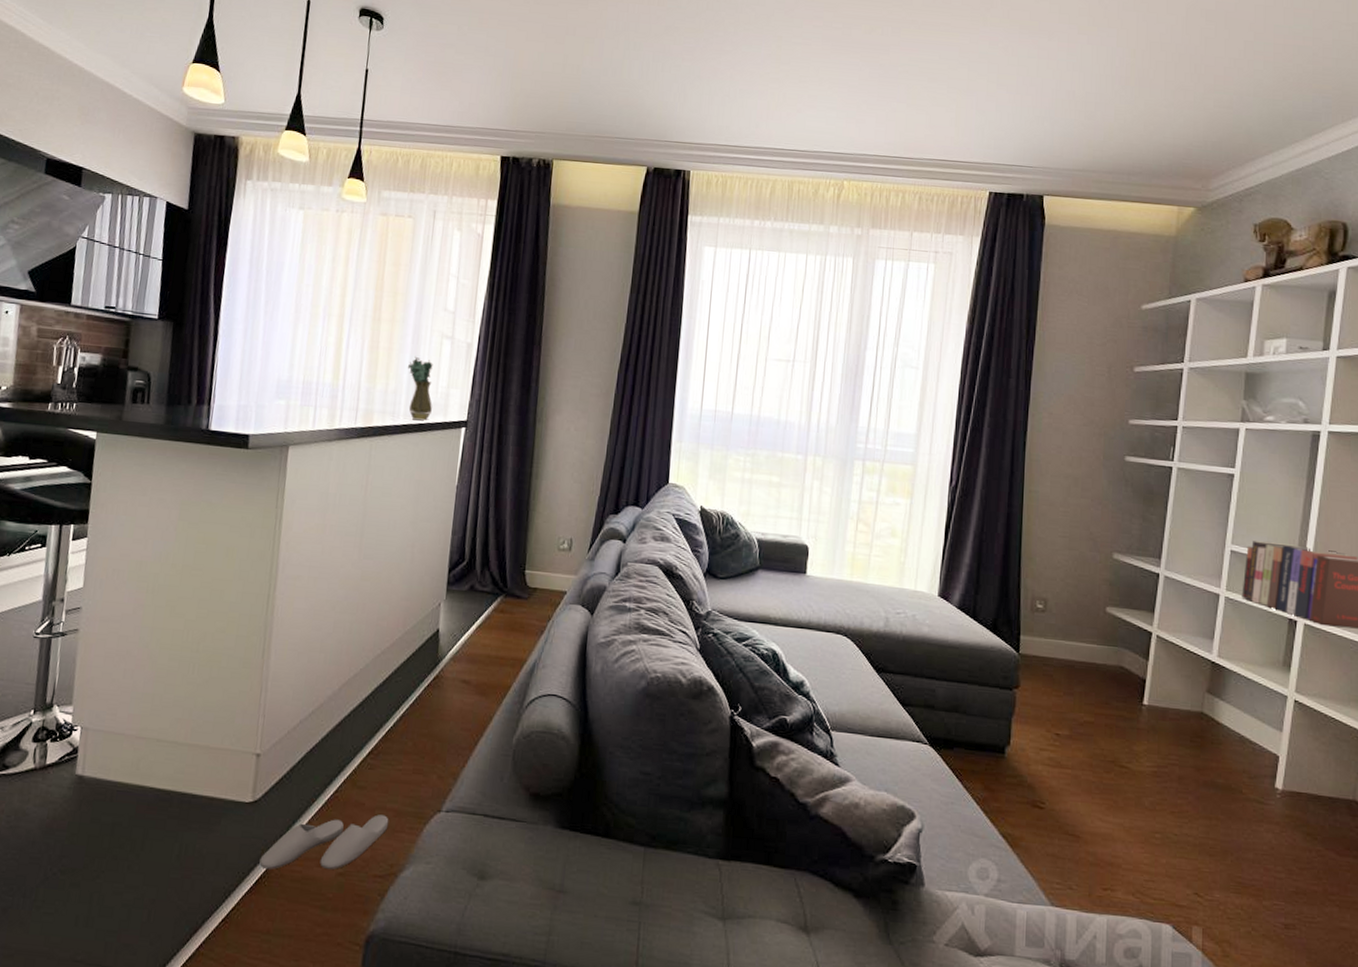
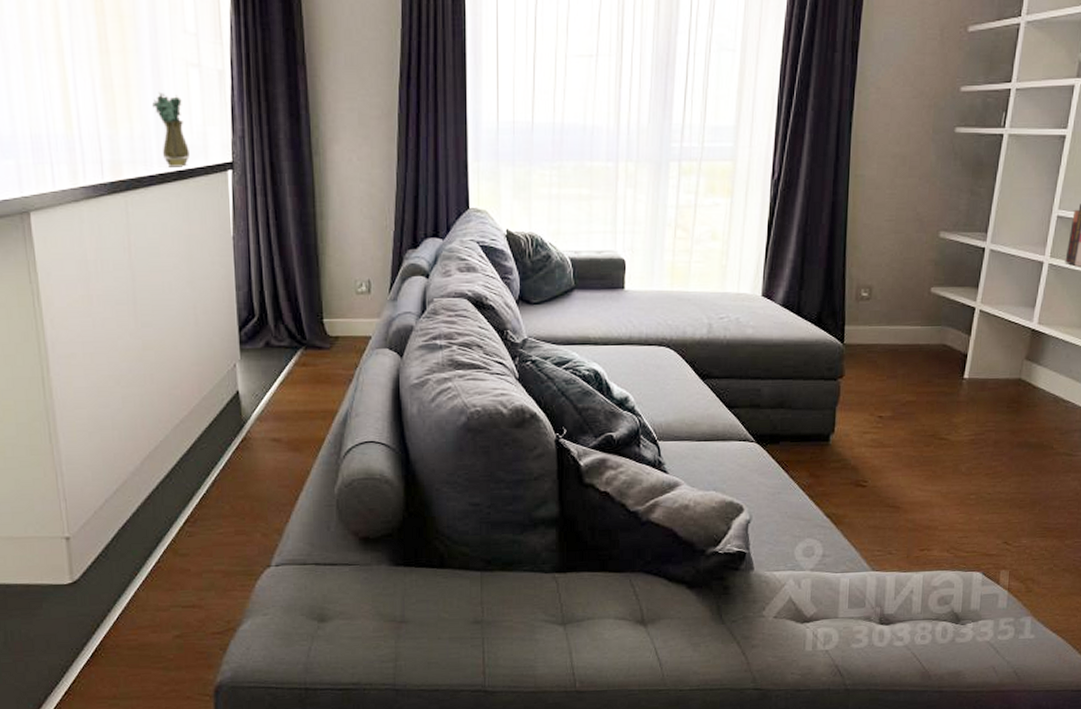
slippers: present [259,814,389,870] -> none [91,577,219,642]

